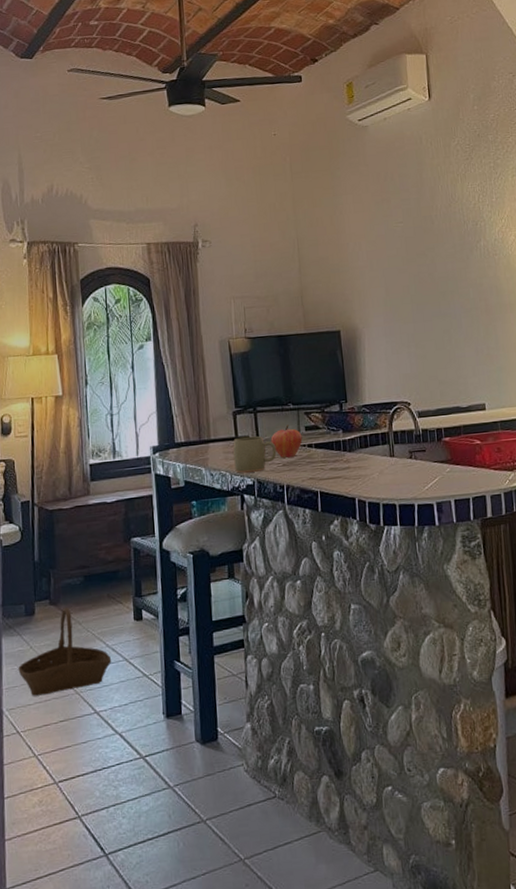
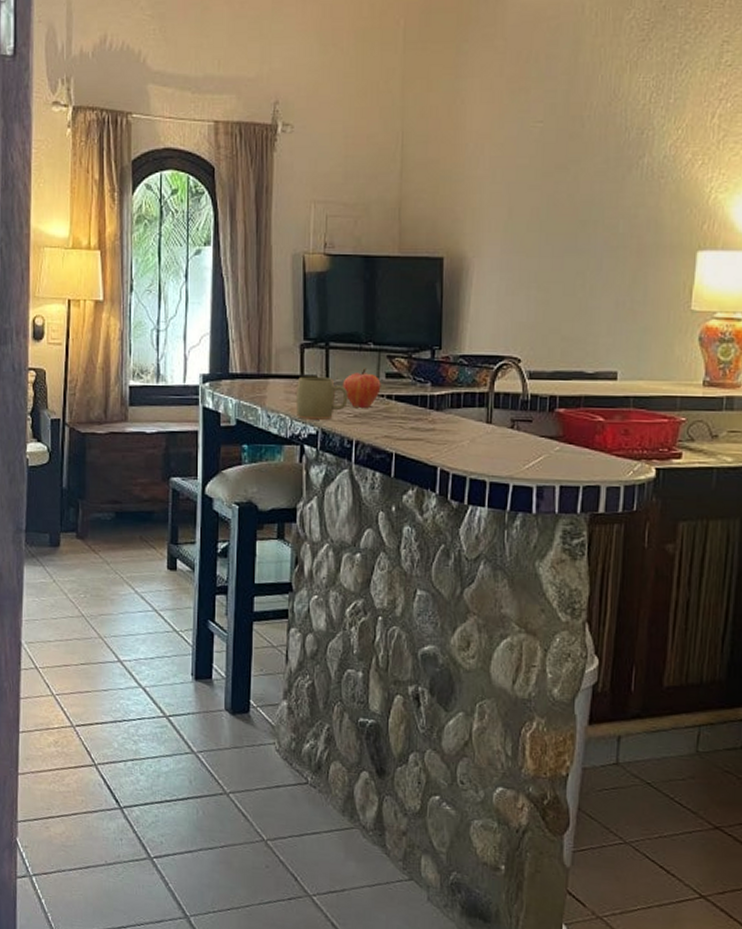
basket: present [18,608,112,696] -> none [39,544,140,634]

